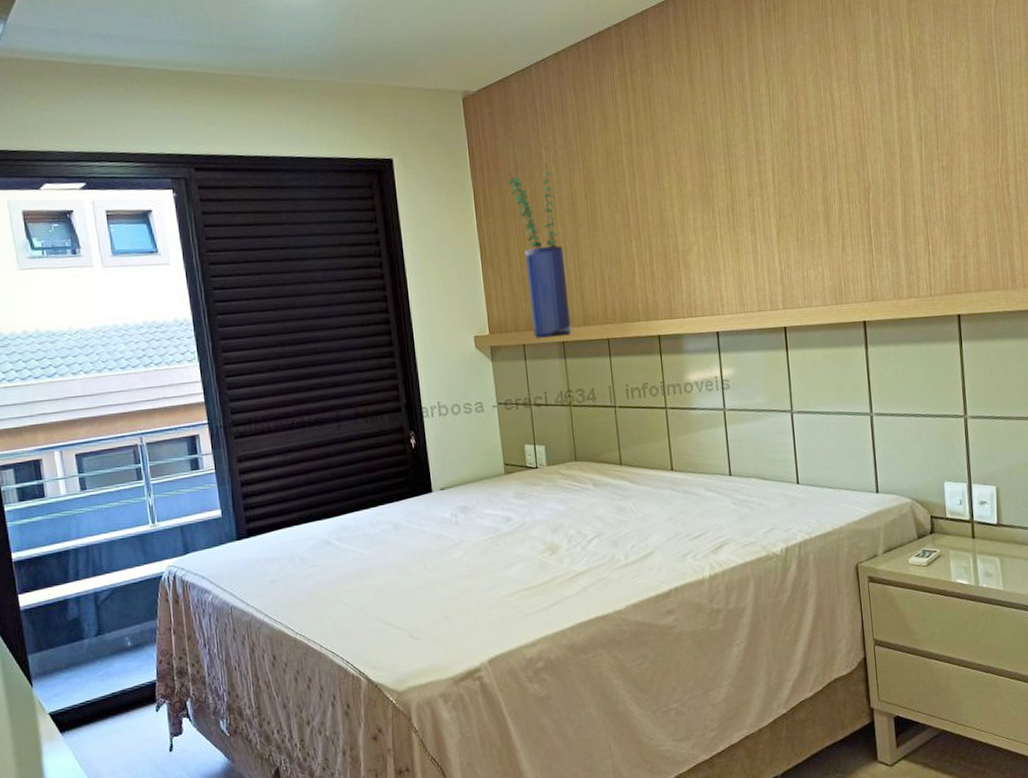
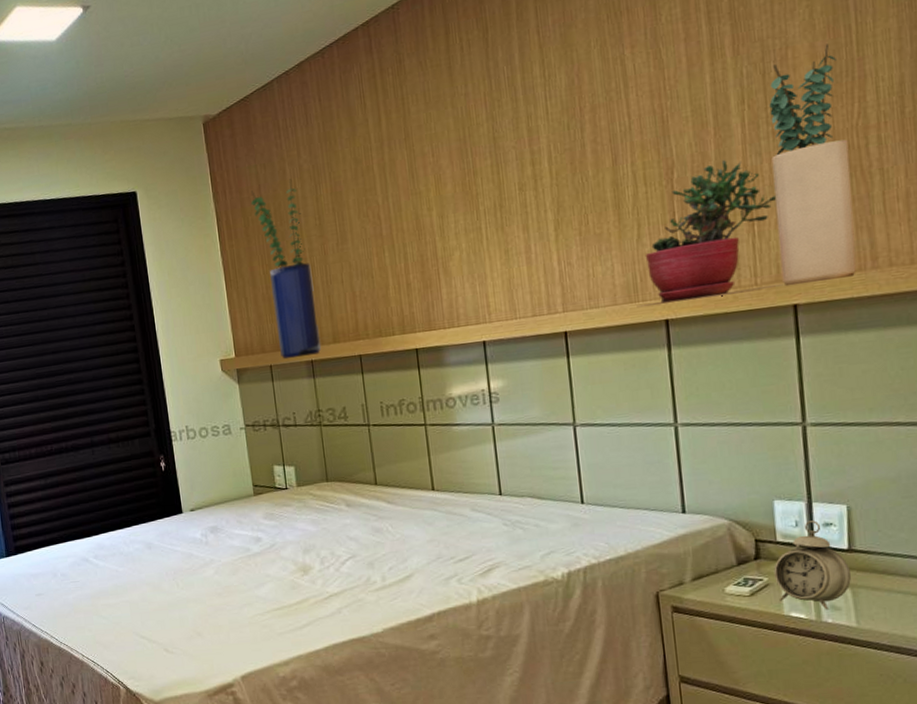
succulent plant: none [841,186,951,310] -> present [637,159,785,308]
vase: none [940,99,1002,299] -> present [769,44,858,287]
alarm clock: none [944,499,1000,577] -> present [773,520,852,610]

